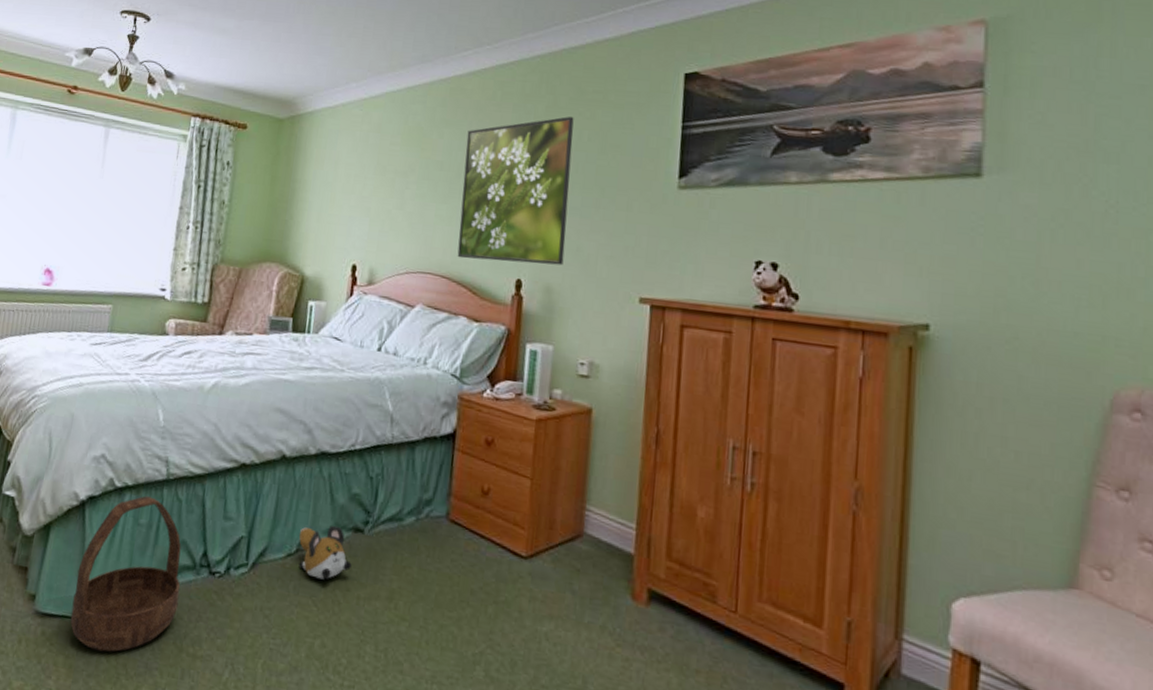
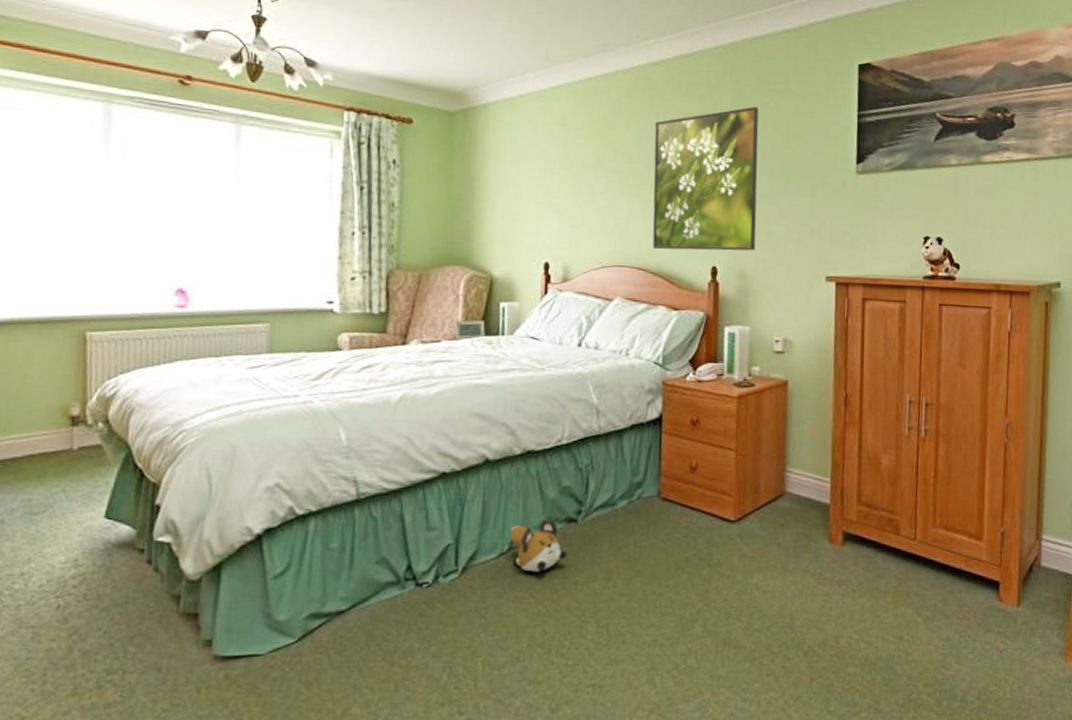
basket: present [70,496,182,652] -> none [258,519,385,682]

